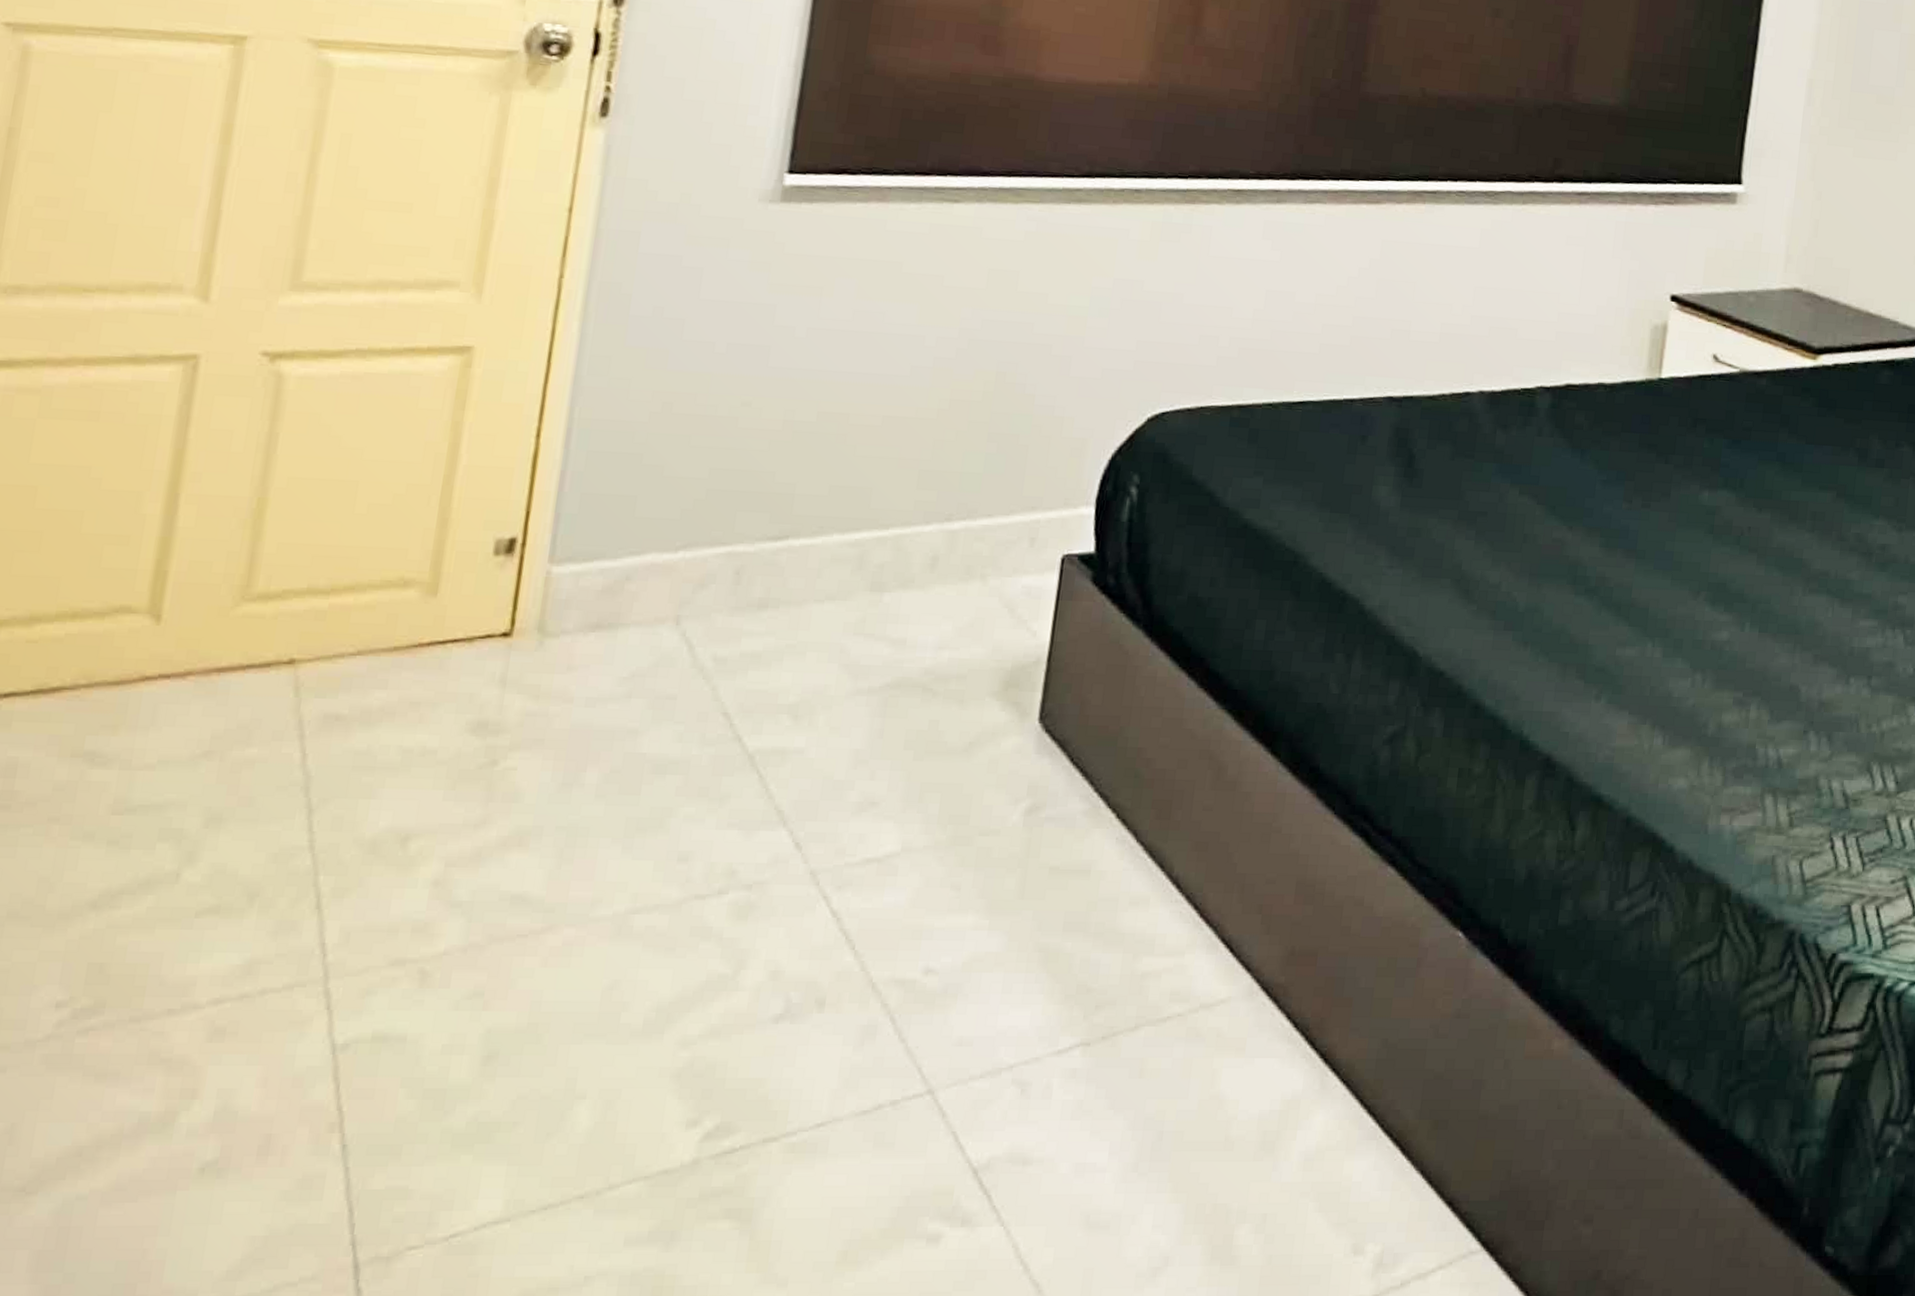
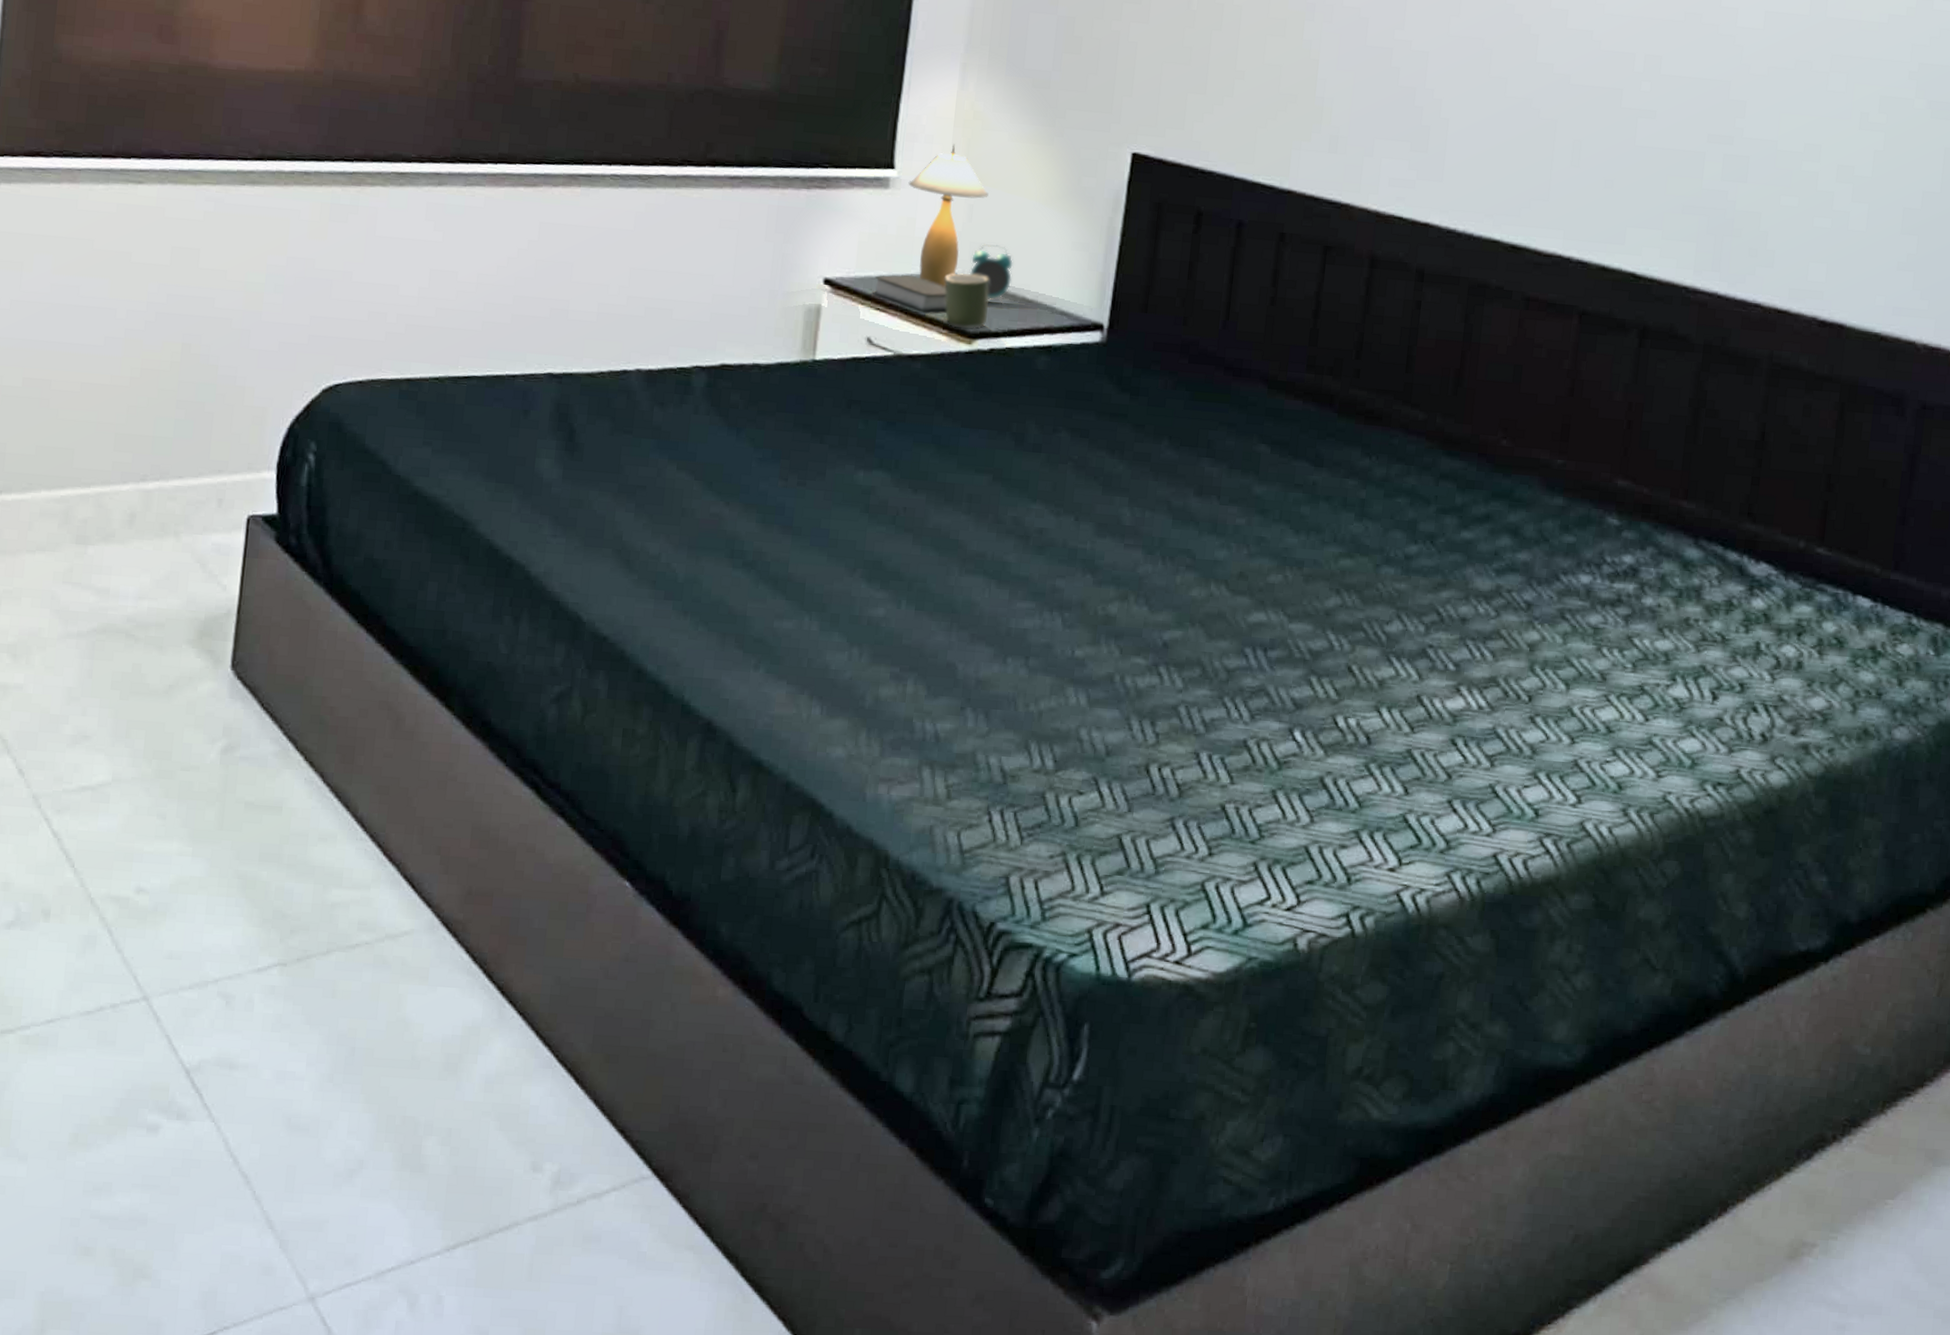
book: none [1719,290,1793,331] -> present [873,274,947,315]
table lamp: none [1755,159,1834,303] -> present [908,144,989,287]
mug: none [1790,288,1834,345] -> present [945,272,989,330]
alarm clock: none [1814,259,1858,320] -> present [969,244,1013,305]

